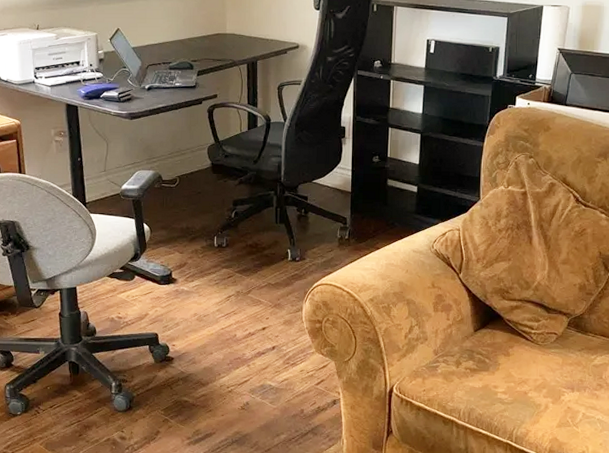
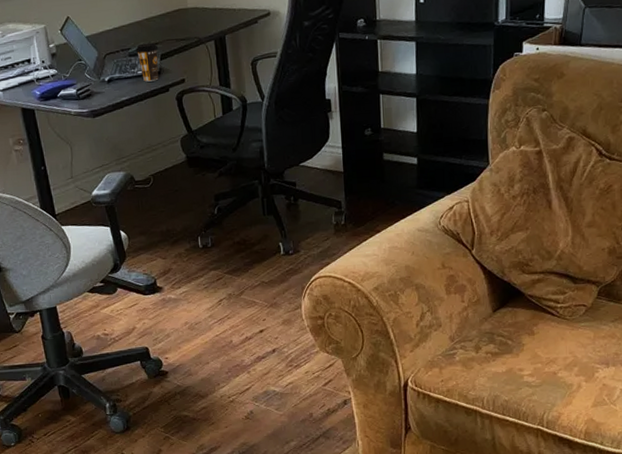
coffee cup: none [175,59,197,93] -> present [135,42,159,82]

